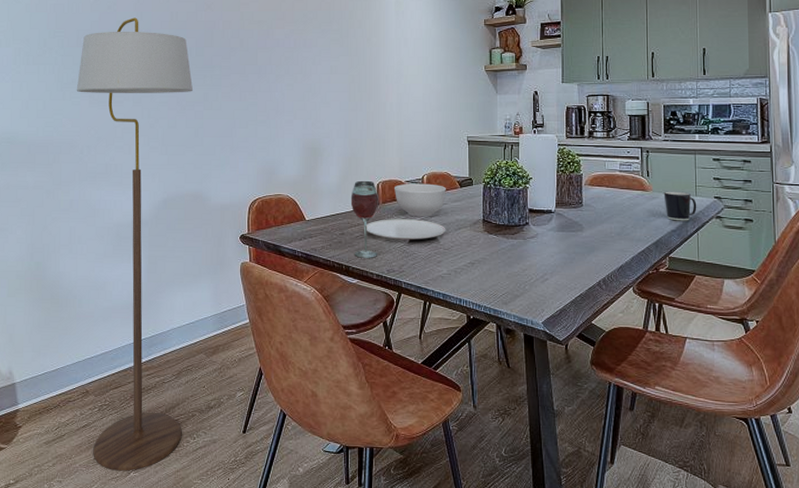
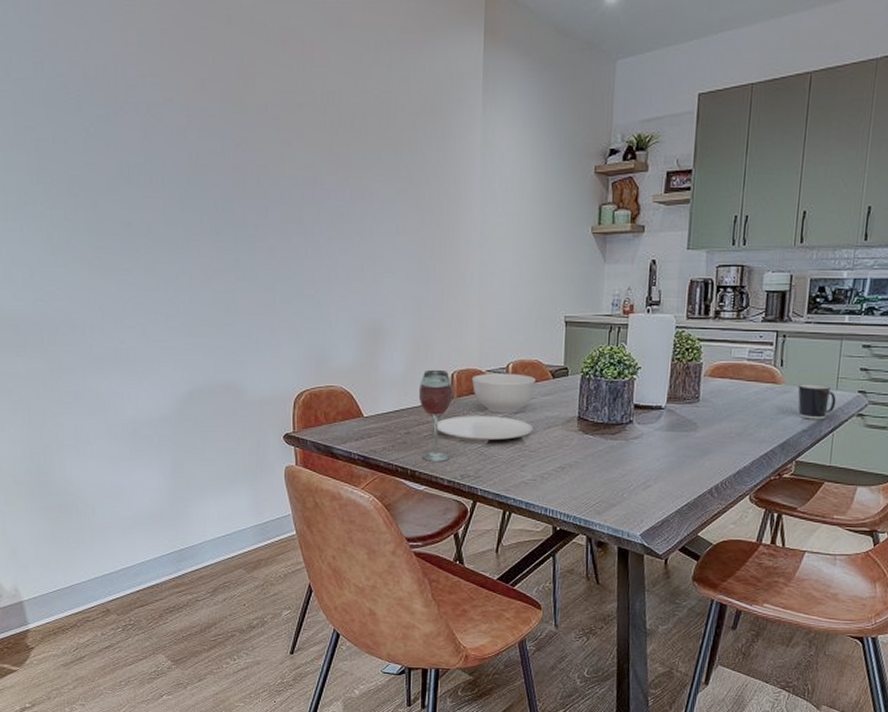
floor lamp: present [76,17,193,471] -> none [71,158,220,694]

